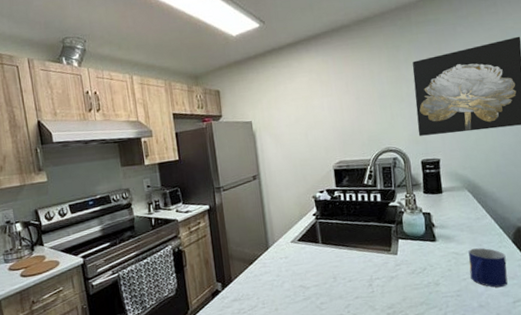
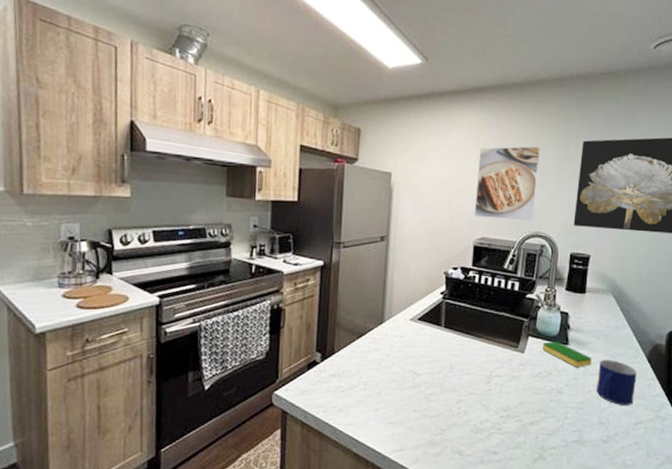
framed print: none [323,74,382,145] -> present [474,146,540,221]
dish sponge: none [412,239,461,260] -> present [542,341,592,367]

